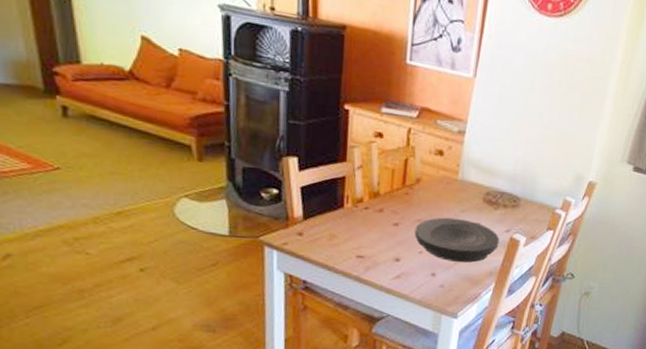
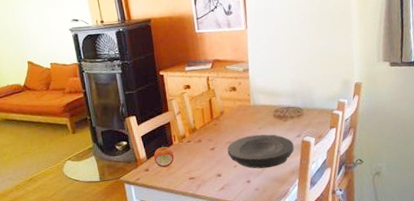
fruit: none [312,205,342,236] -> present [153,145,174,168]

